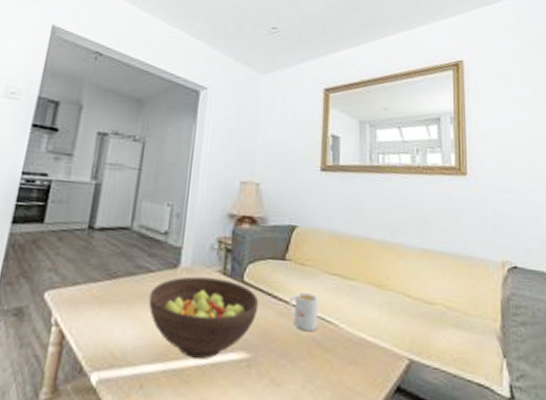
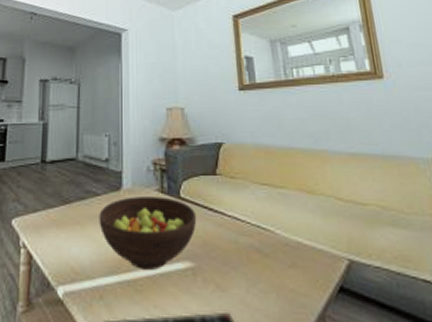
mug: present [288,292,319,332] -> none [224,204,255,240]

